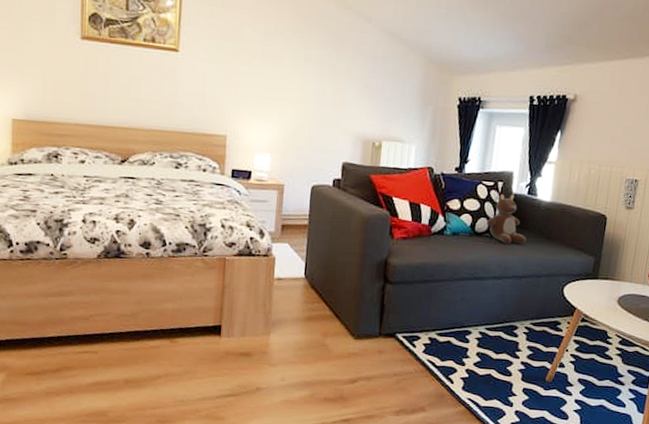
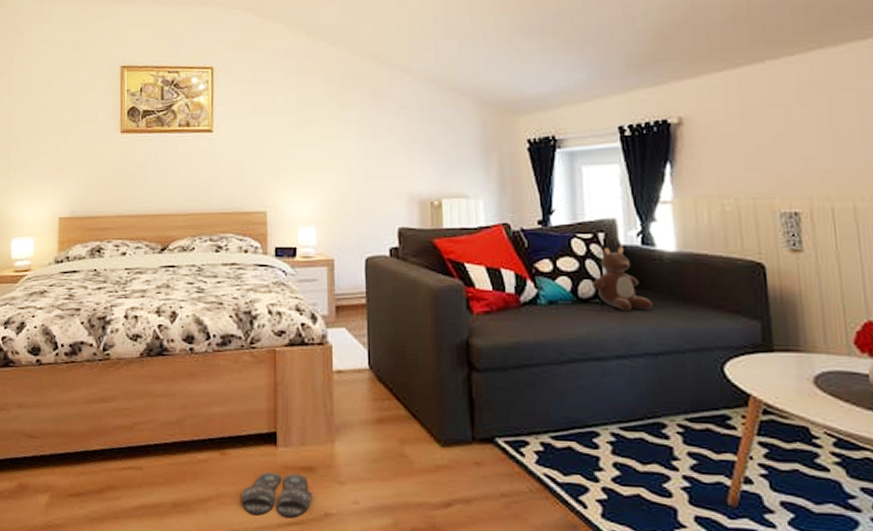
slippers: none [186,356,249,392] -> present [241,472,314,518]

